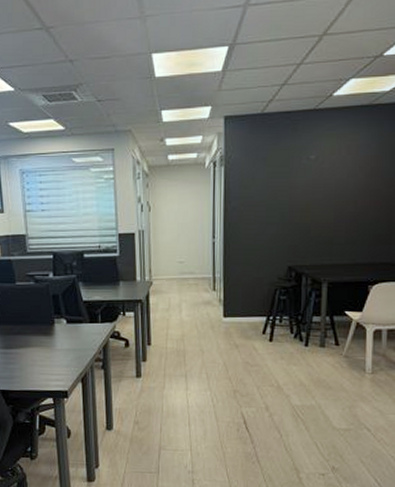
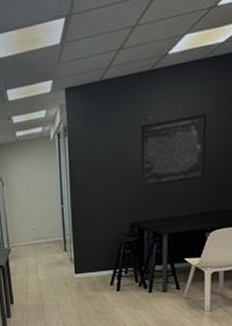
wall art: none [300,159,371,230] -> present [141,113,206,188]

